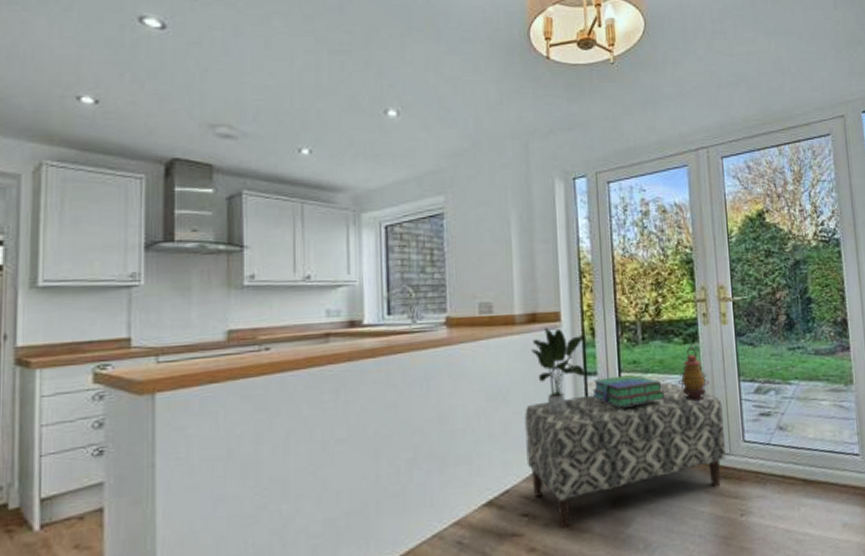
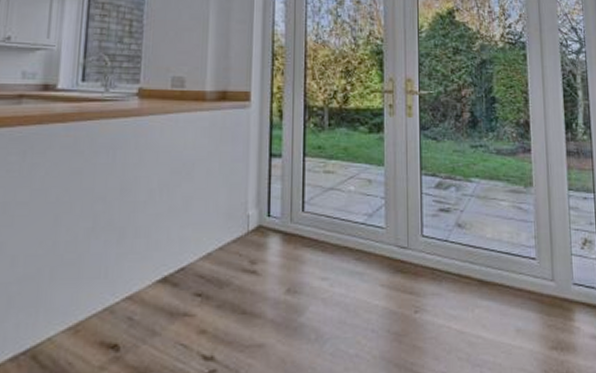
bench: present [524,382,726,529] -> none [205,171,403,312]
potted plant: present [531,327,587,415] -> none [219,106,274,194]
stack of books: present [592,375,666,408] -> none [275,160,348,192]
lantern: present [677,344,709,402] -> none [360,134,392,192]

